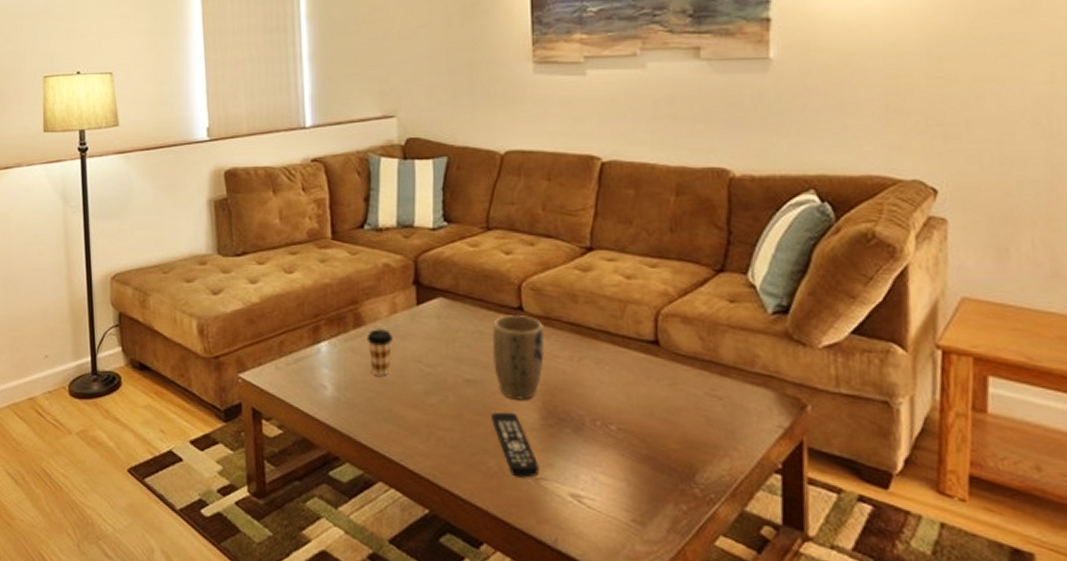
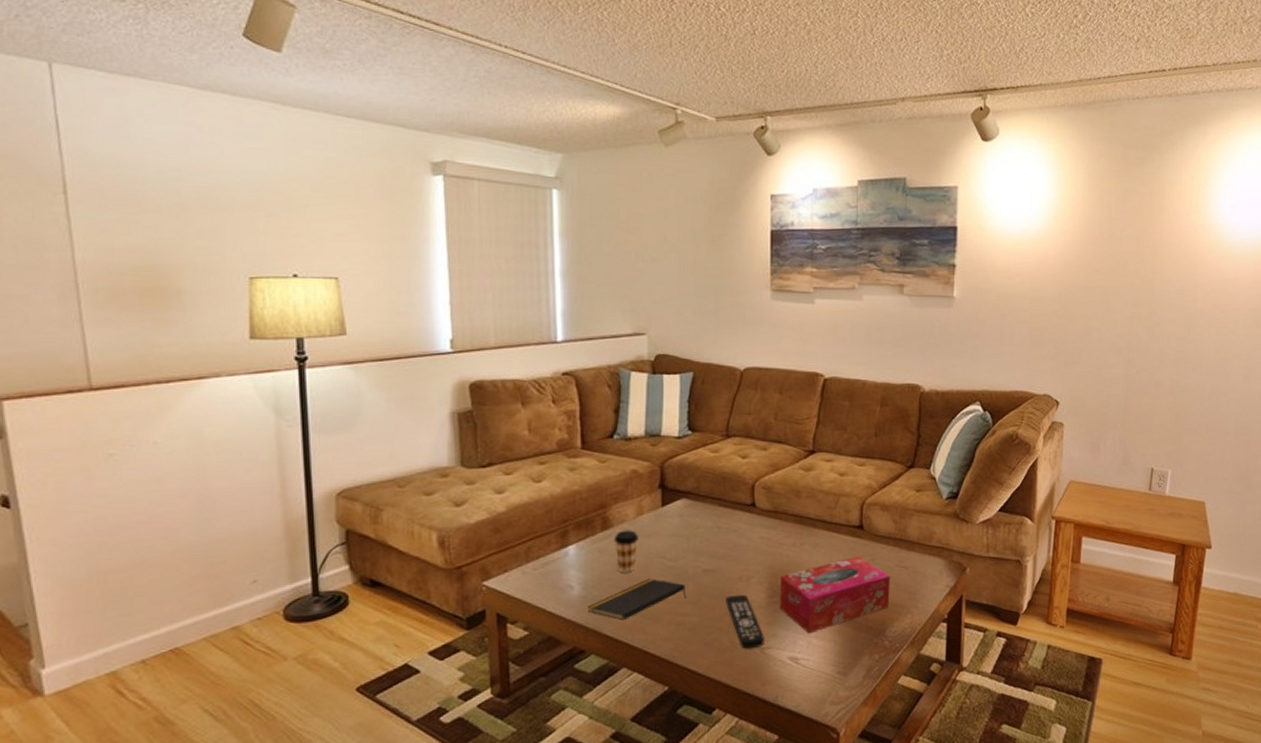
notepad: none [341,385,447,429] -> present [587,579,686,621]
plant pot: present [492,315,545,400] -> none [728,511,773,583]
tissue box: none [555,377,699,467] -> present [779,556,890,633]

